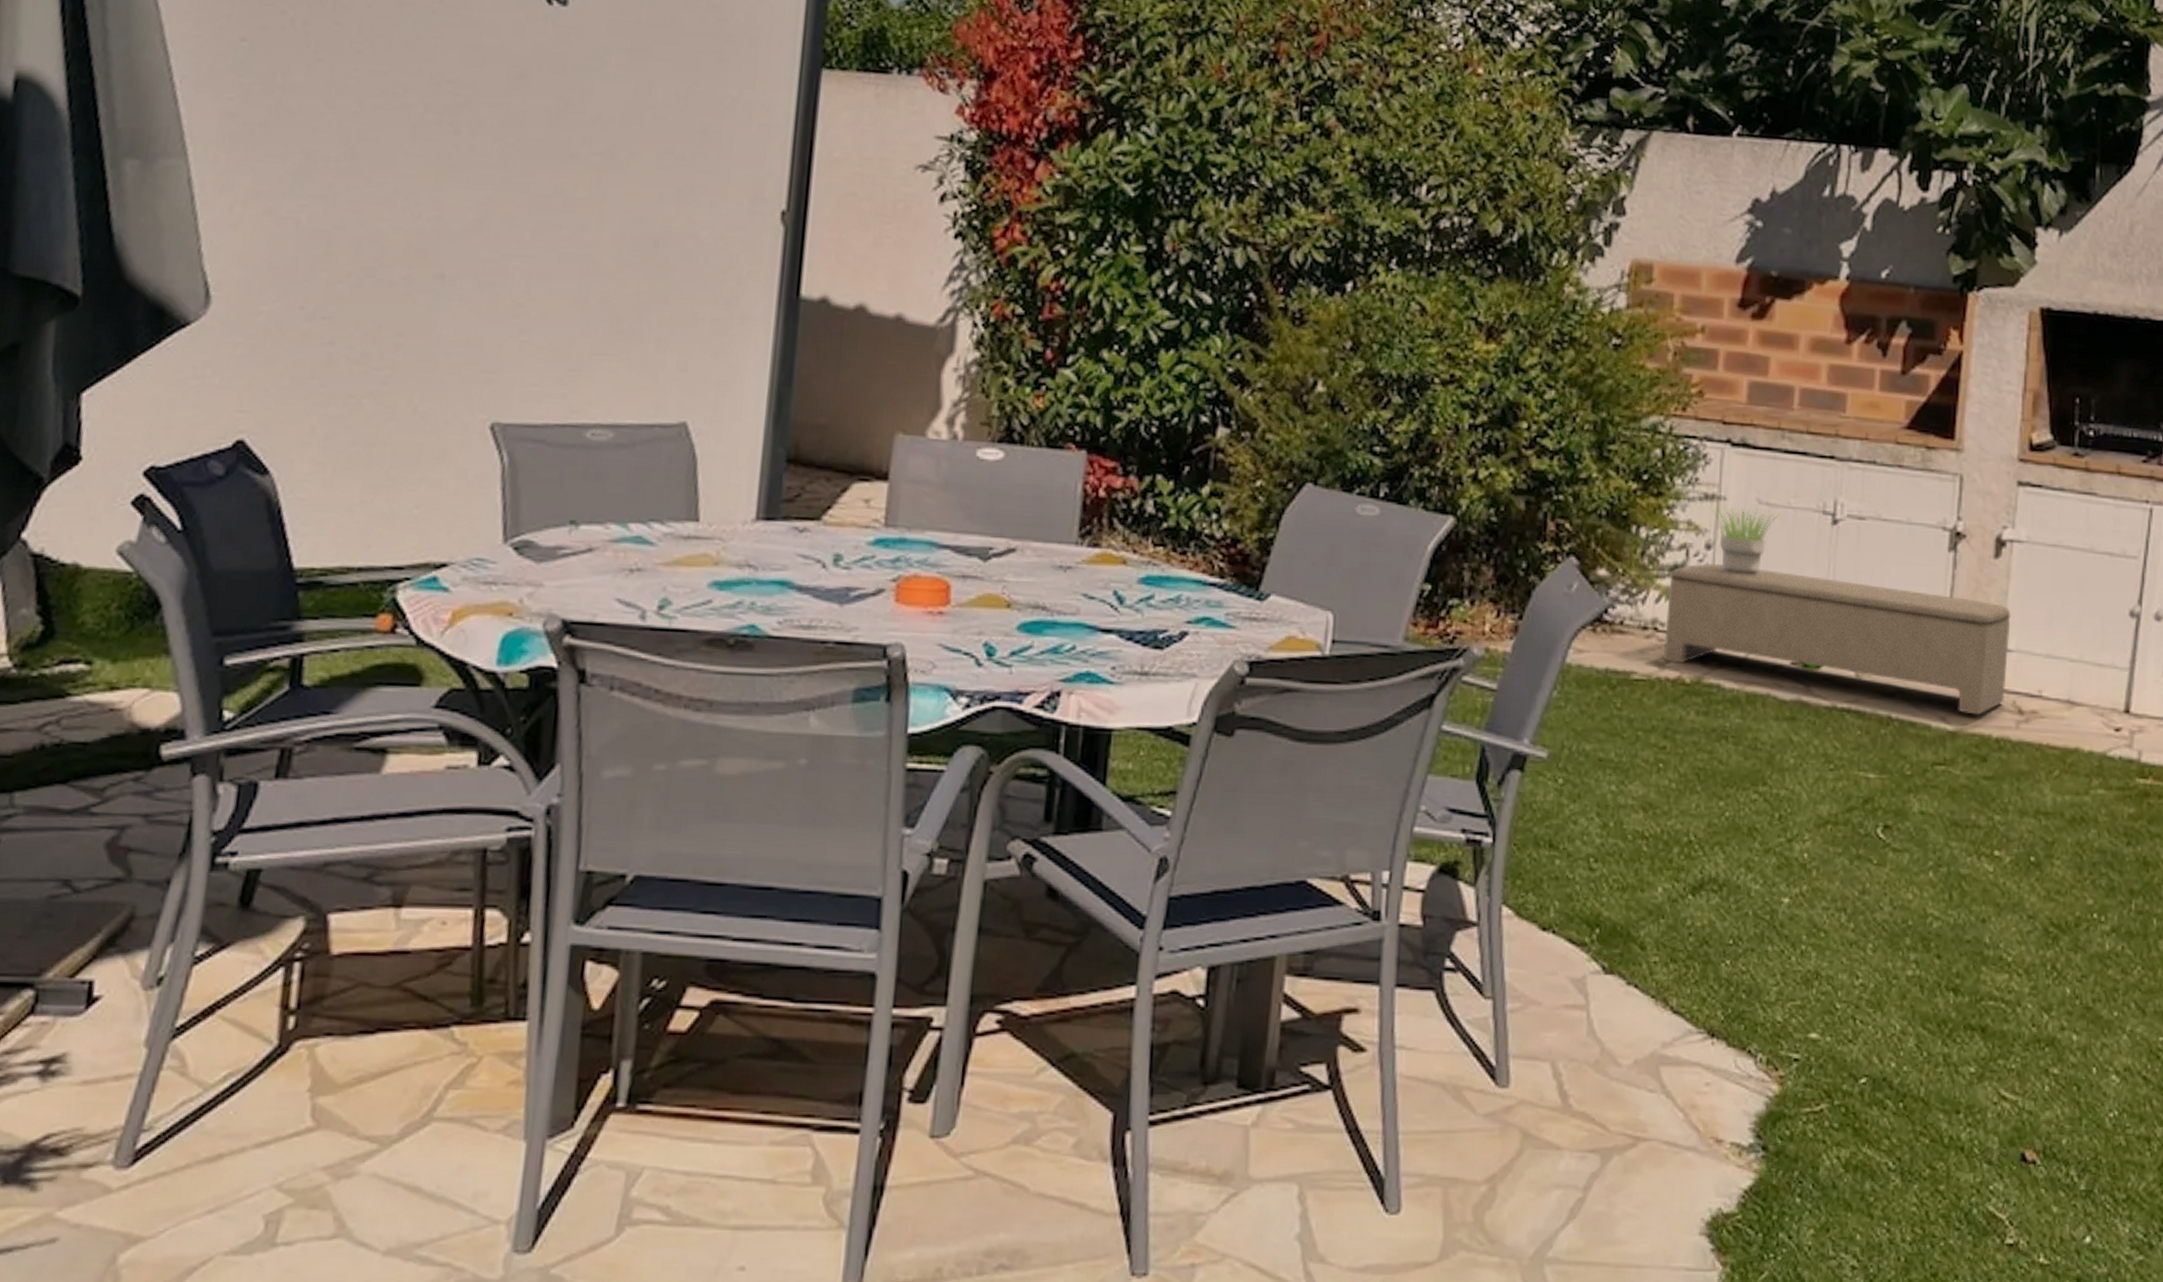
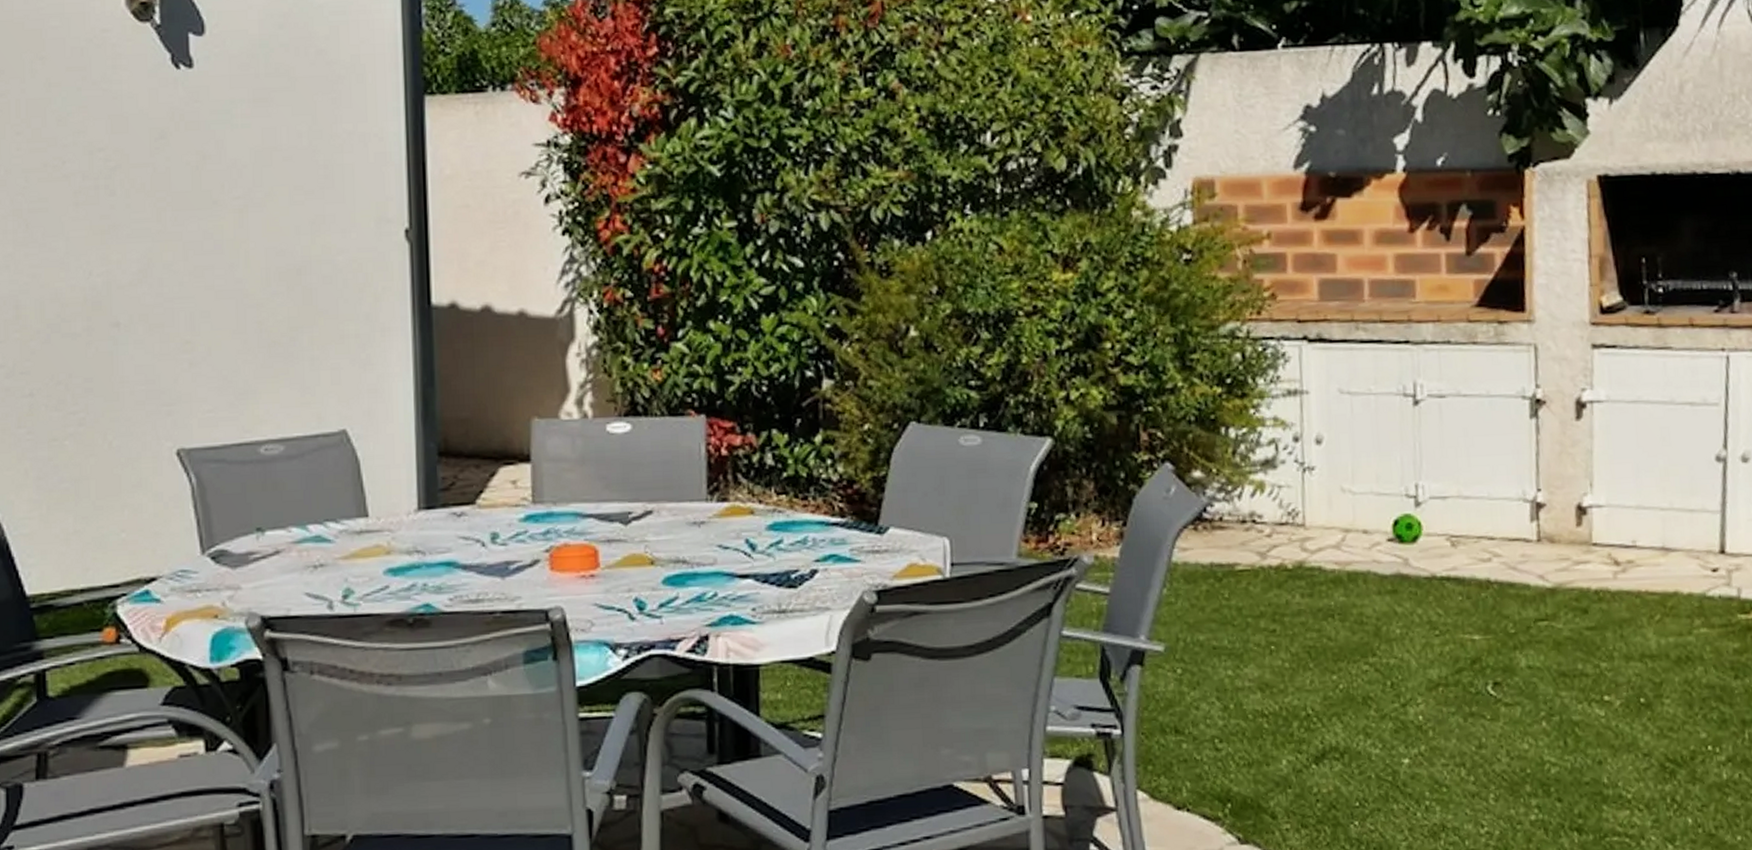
bench: present [1663,562,2011,715] -> none [1262,454,1600,571]
potted plant: present [1710,504,1780,574] -> none [1293,397,1362,461]

